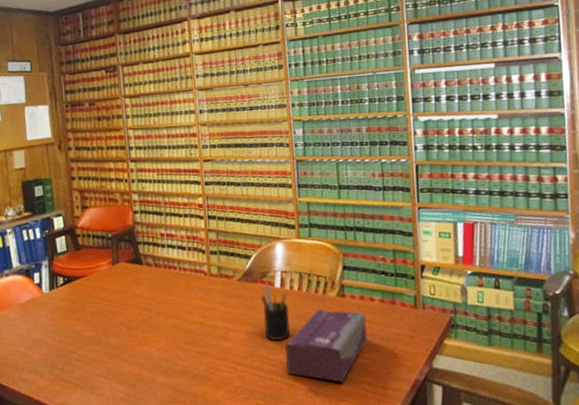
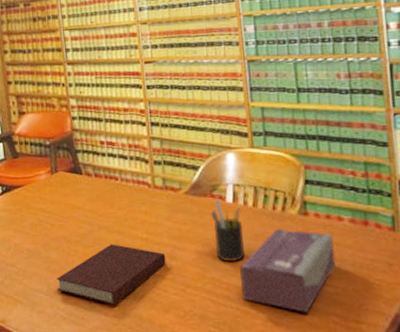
notebook: none [115,328,220,385] -> present [56,244,166,305]

